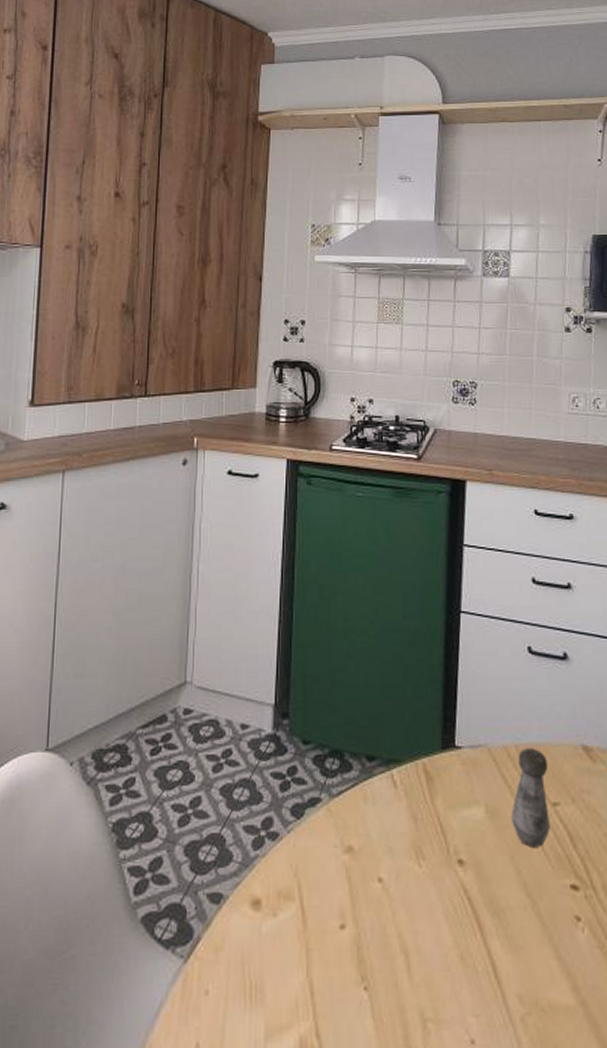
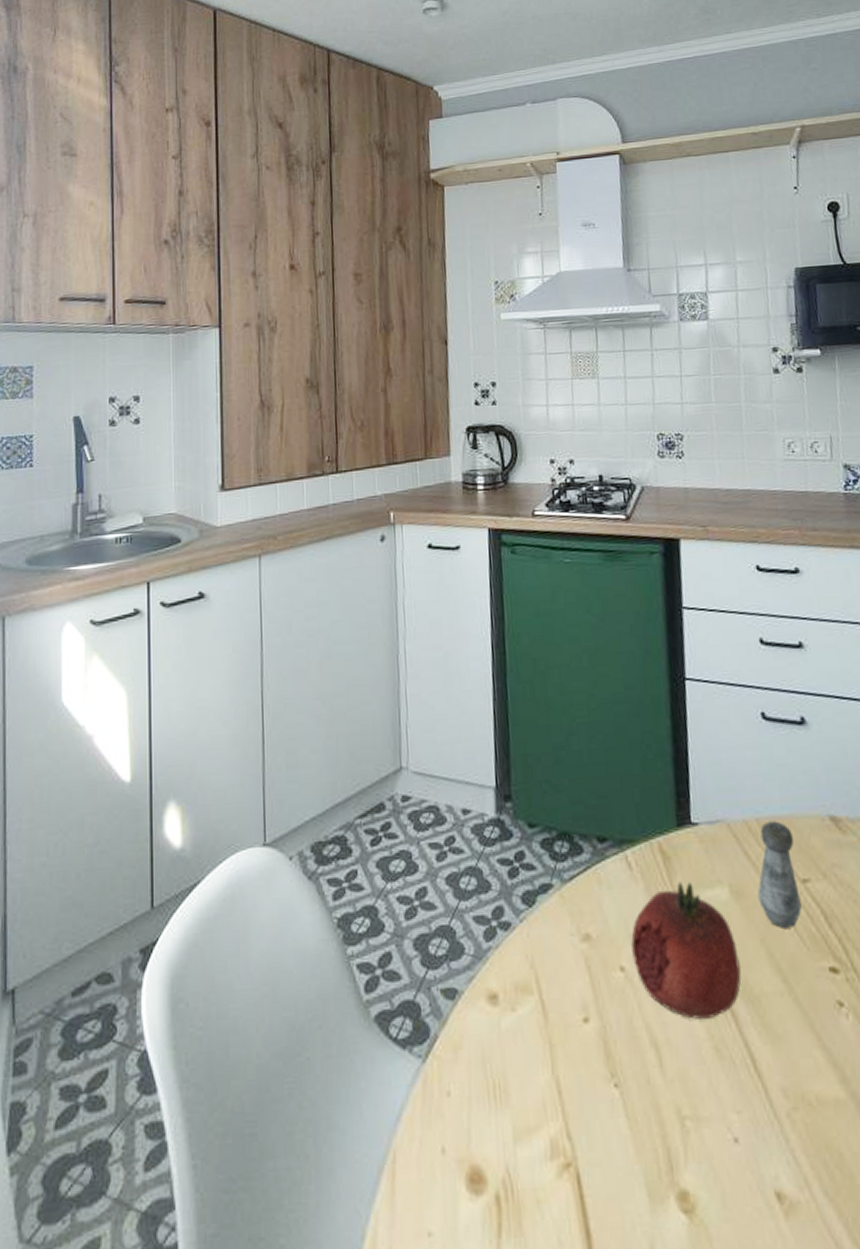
fruit: none [389,800,490,929] -> present [630,881,741,1020]

